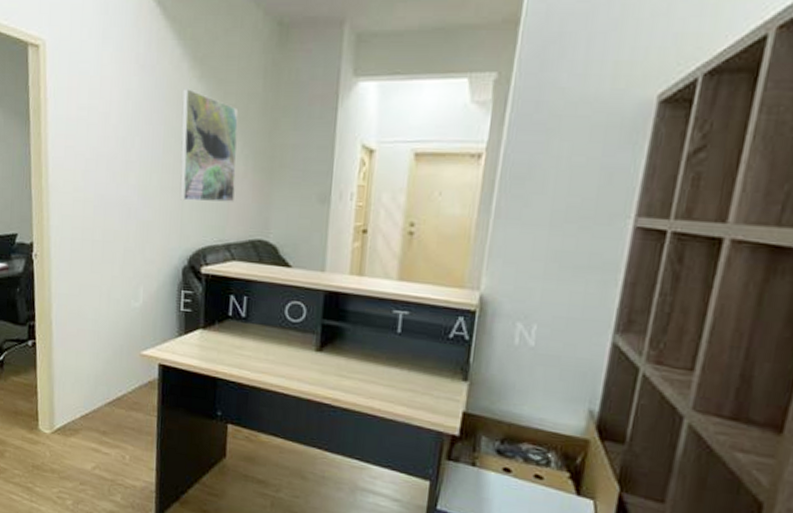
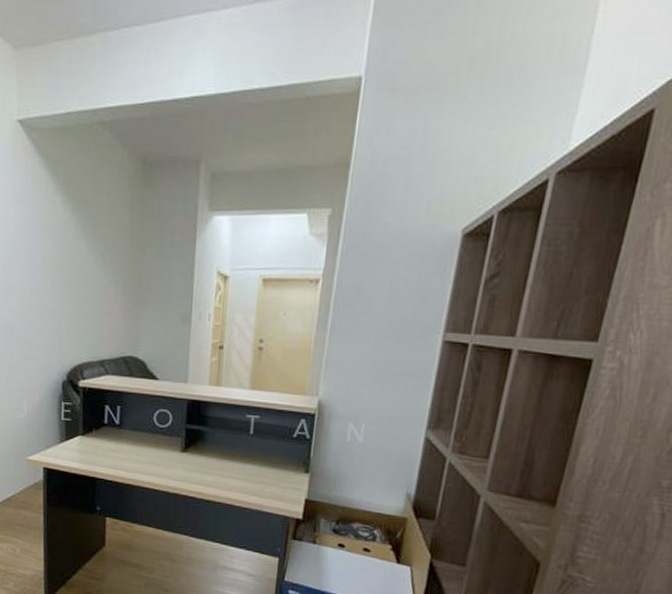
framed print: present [179,88,239,202] -> none [57,220,109,323]

